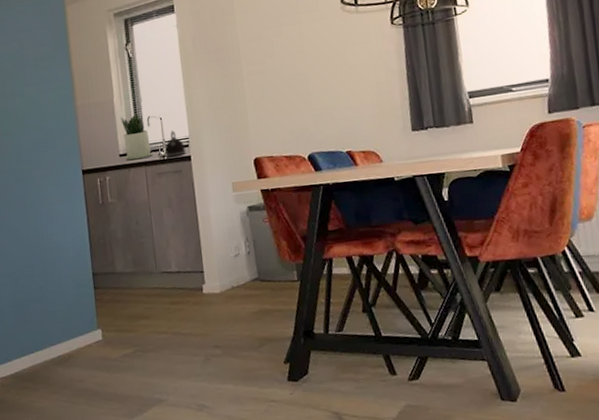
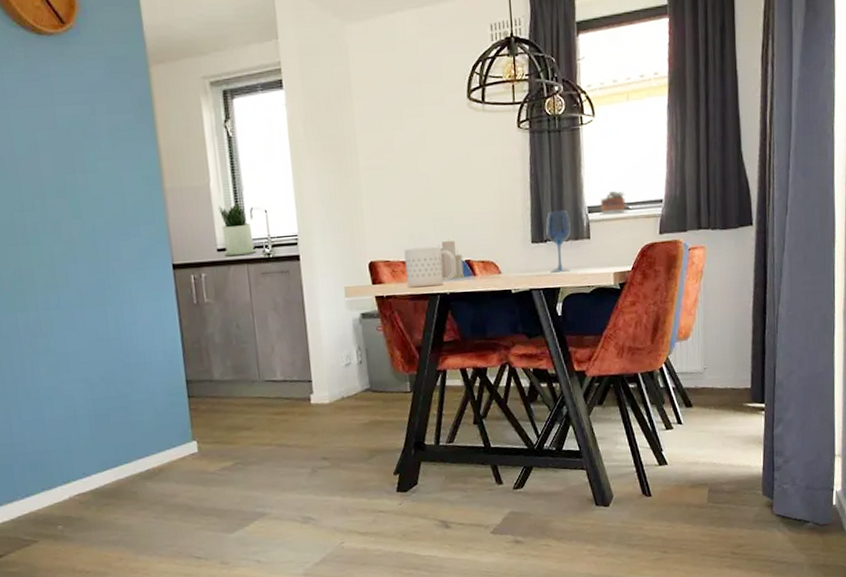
kettle: present [165,130,186,158] -> none [270,225,294,256]
mug: none [286,139,338,180] -> present [404,246,456,288]
candle: none [319,132,347,171] -> present [438,238,465,280]
wineglass: none [425,97,455,159] -> present [546,210,571,273]
succulent plant: none [480,74,512,99] -> present [599,191,629,215]

